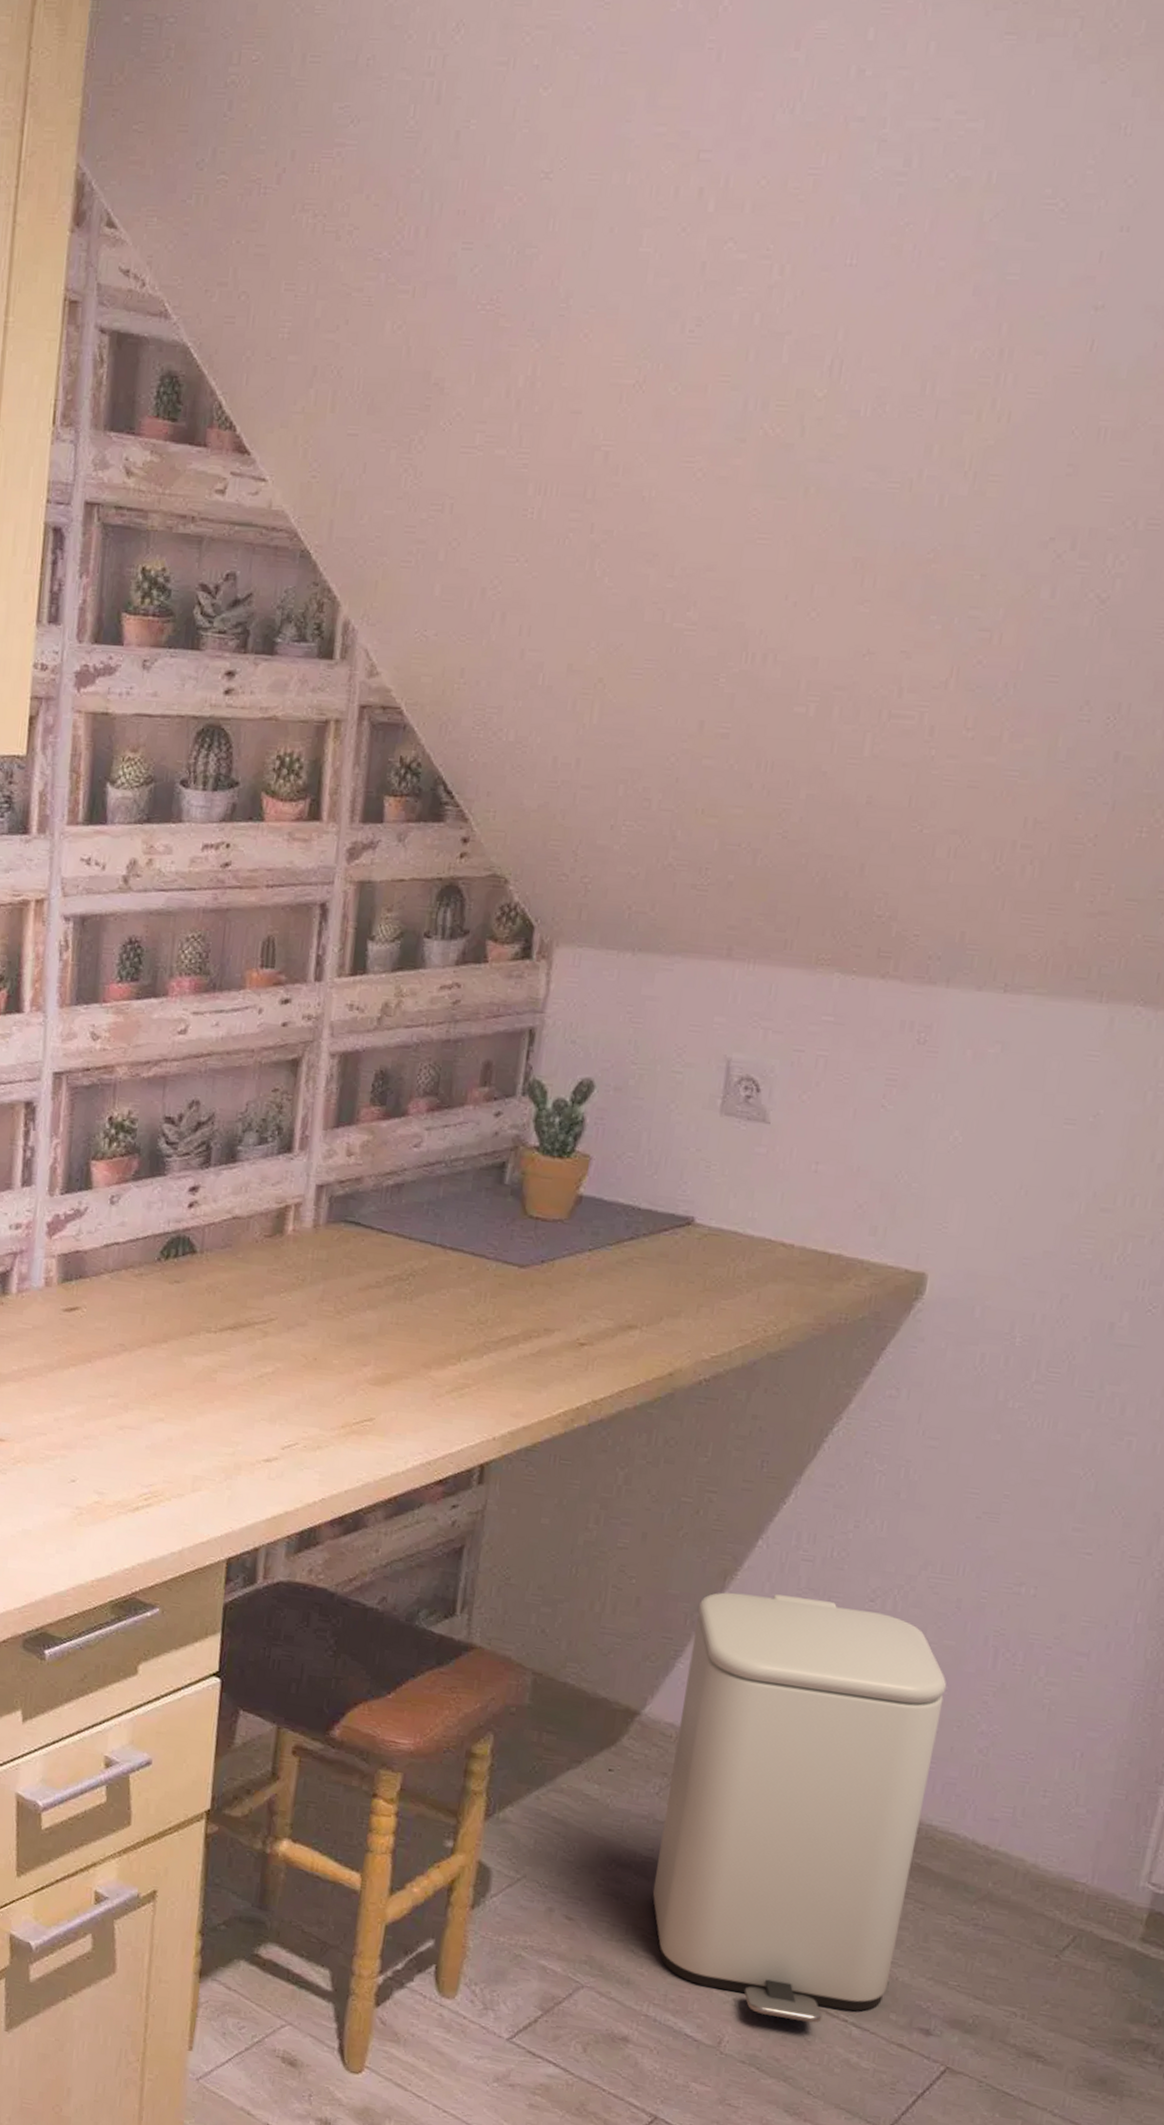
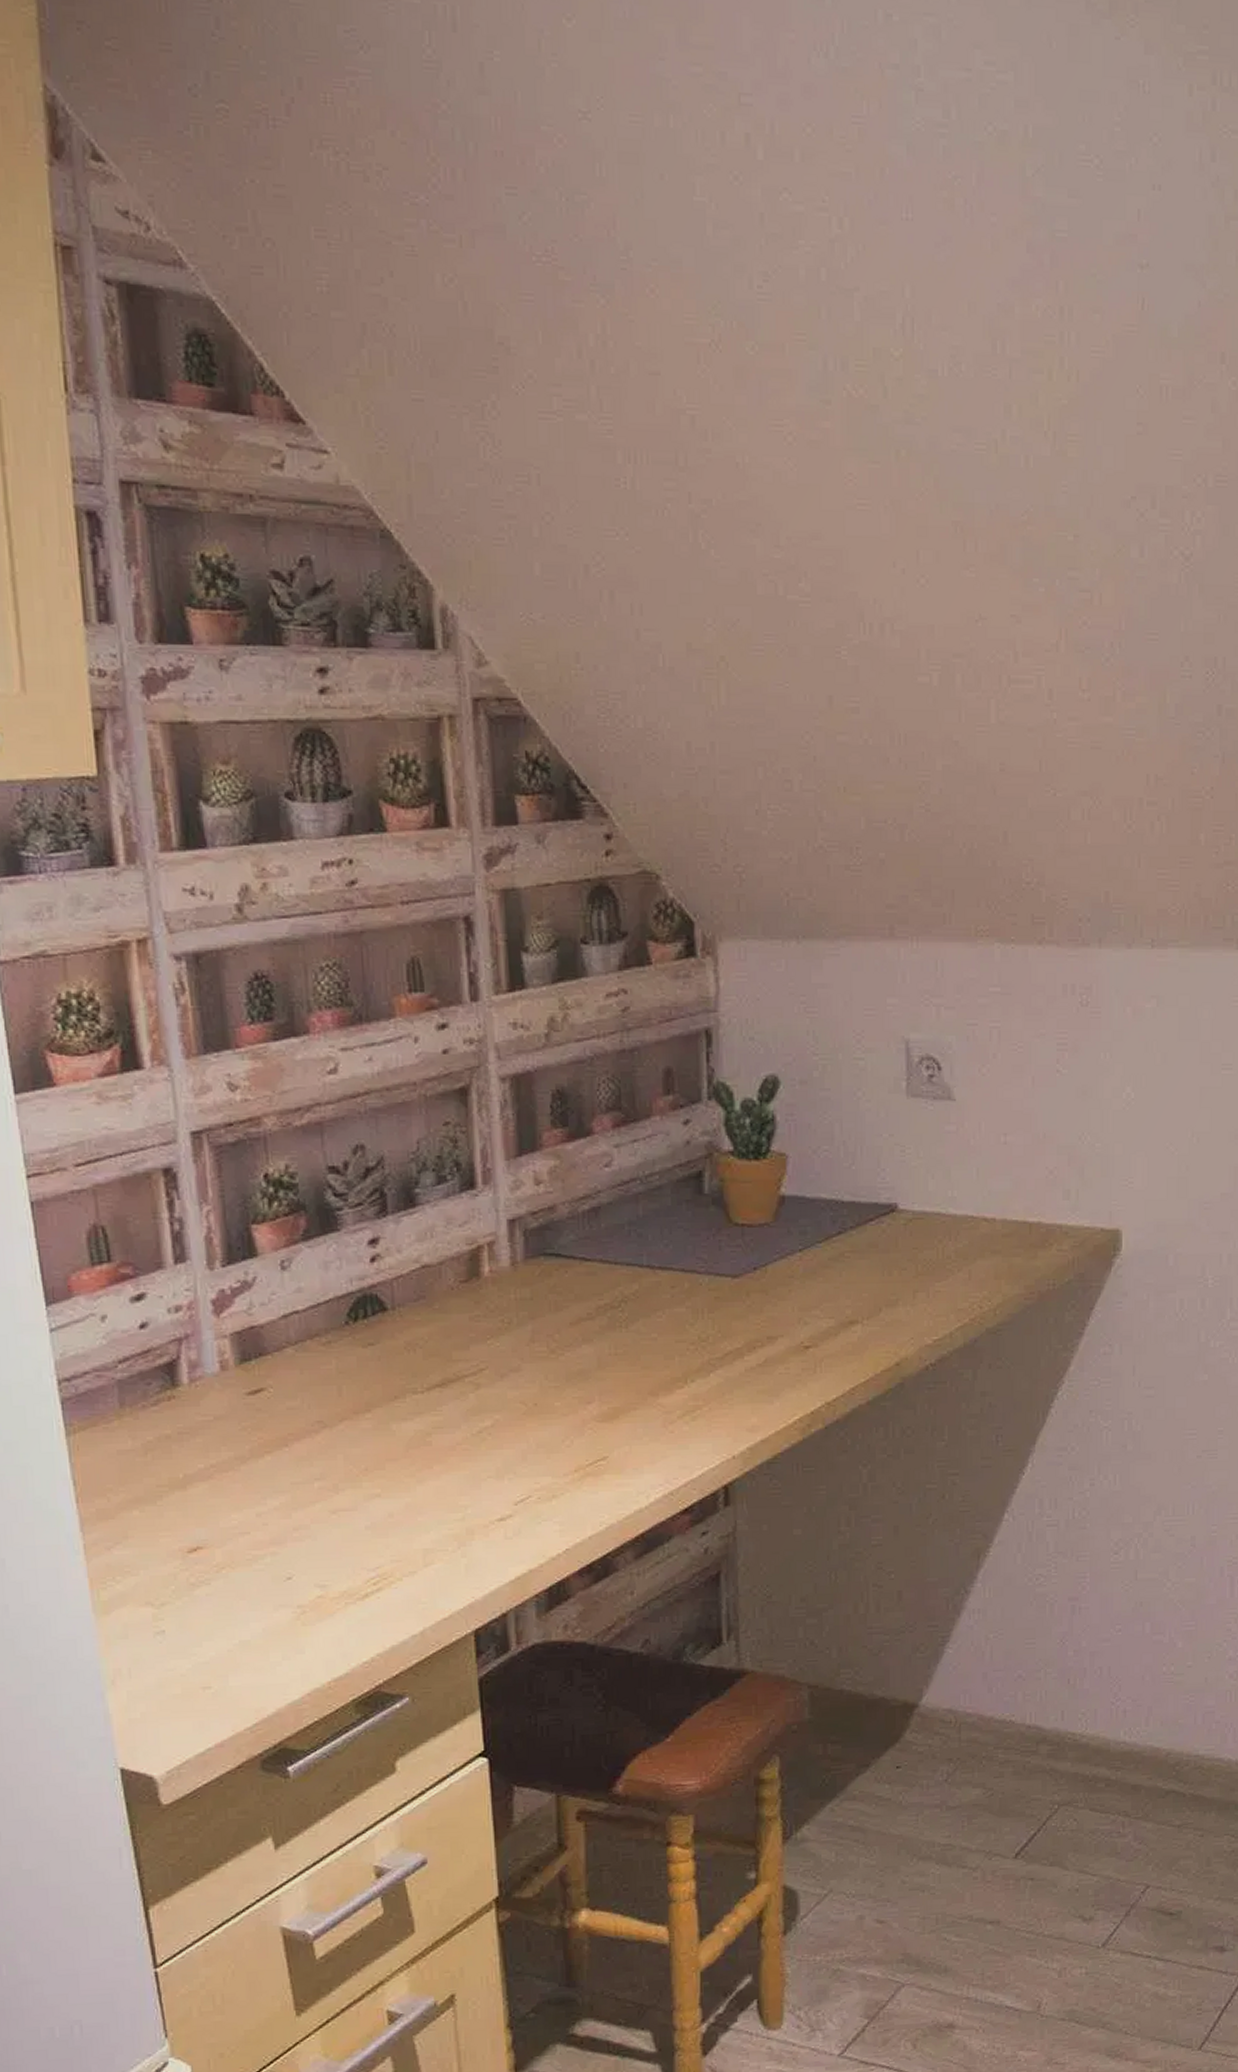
pedal bin: present [652,1592,947,2023] -> none [955,1561,1194,1970]

